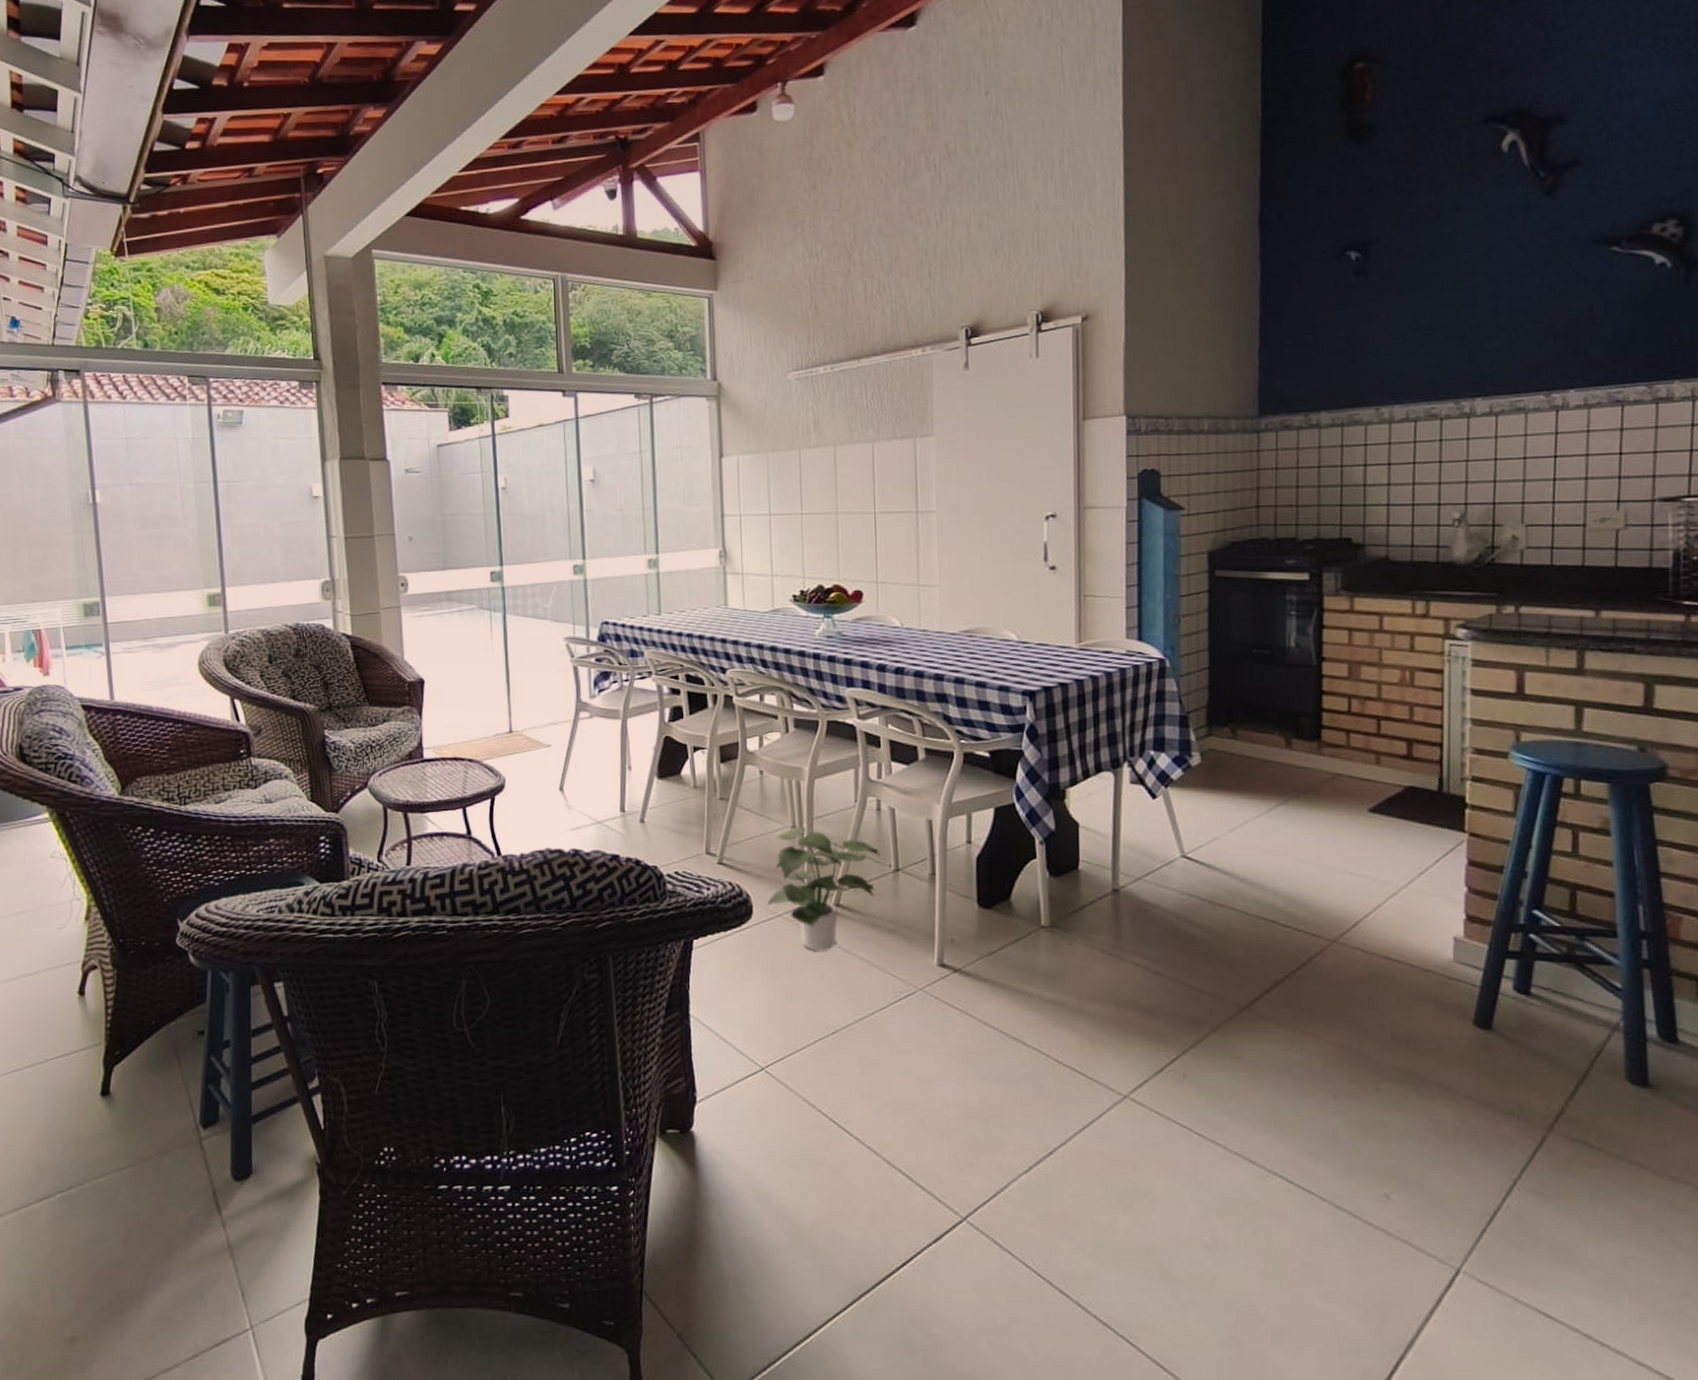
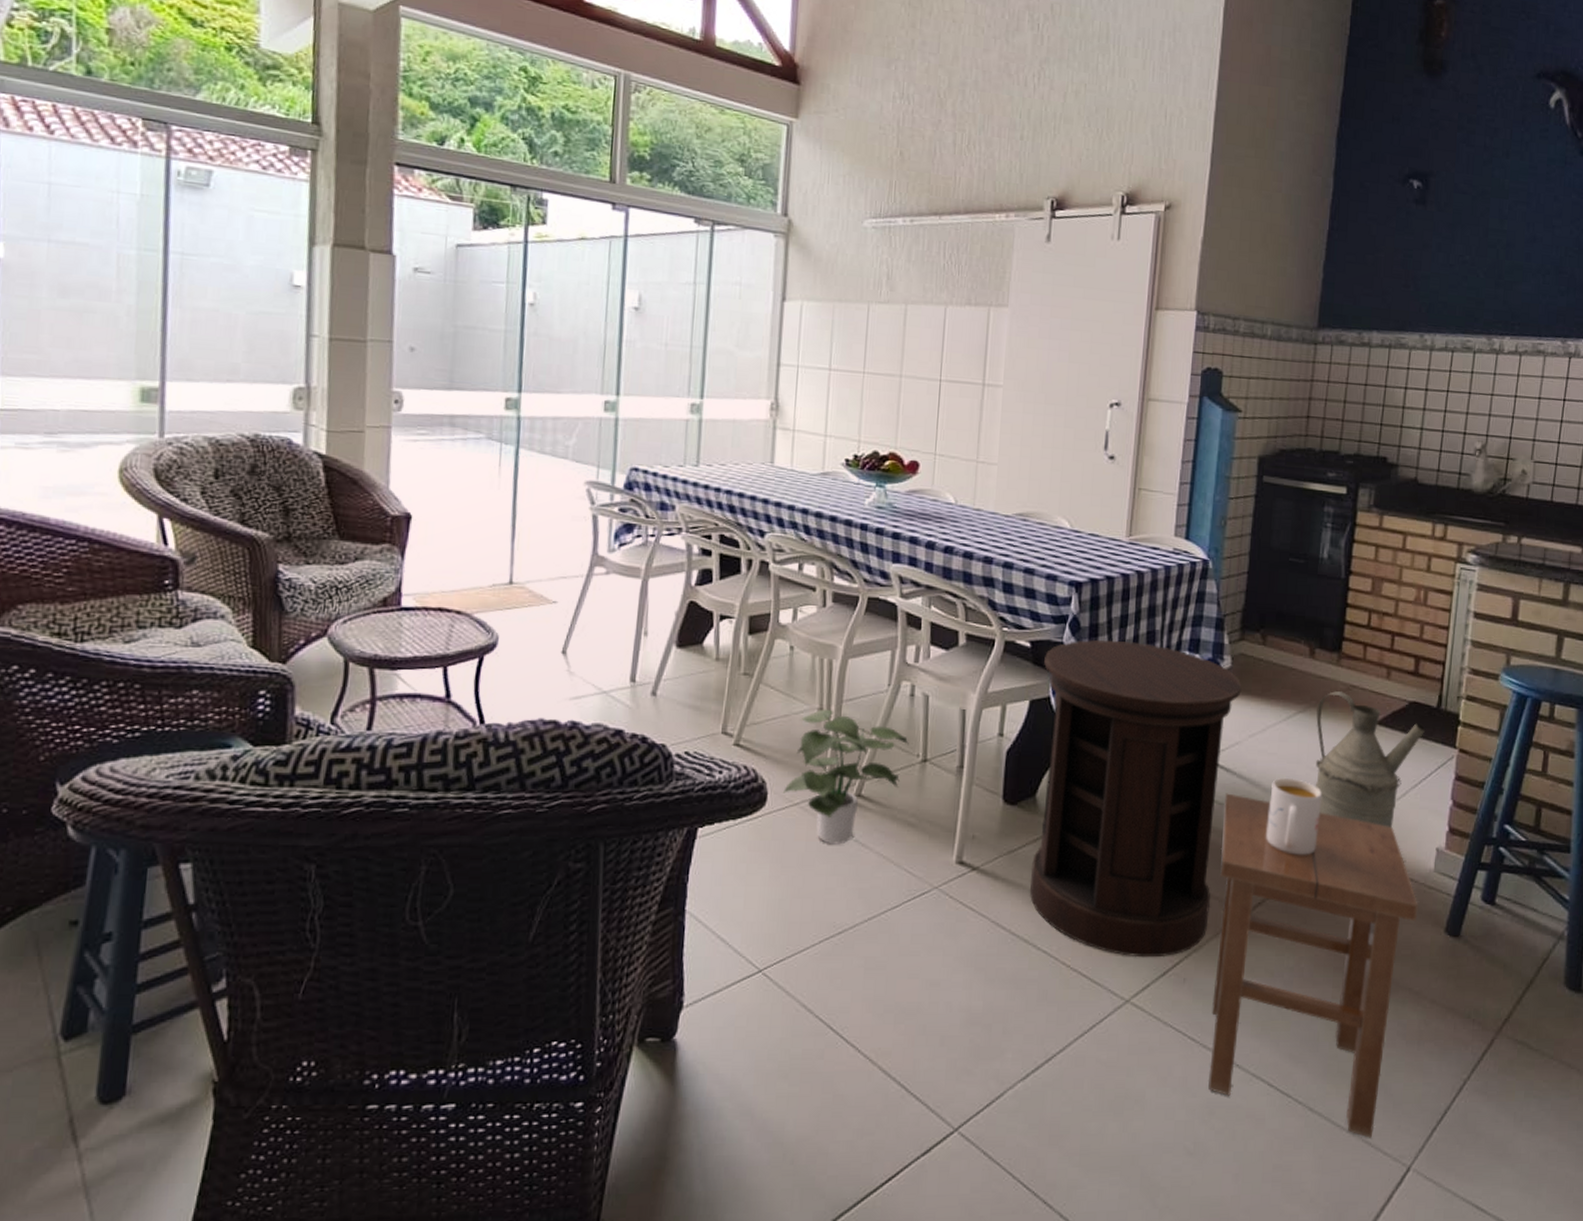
side table: none [1005,745,1215,1054] -> present [1030,639,1242,958]
stool: none [1208,889,1439,1238] -> present [1208,793,1418,1138]
mug: none [1257,871,1316,948] -> present [1266,778,1323,855]
watering can: none [1300,781,1427,917] -> present [1315,691,1426,827]

